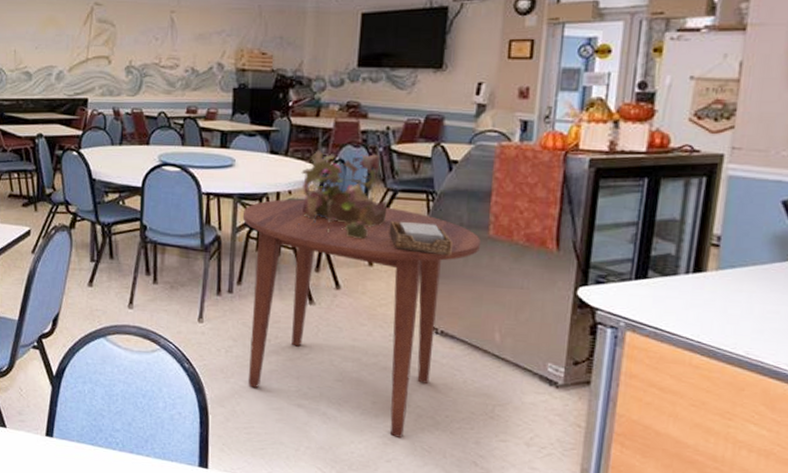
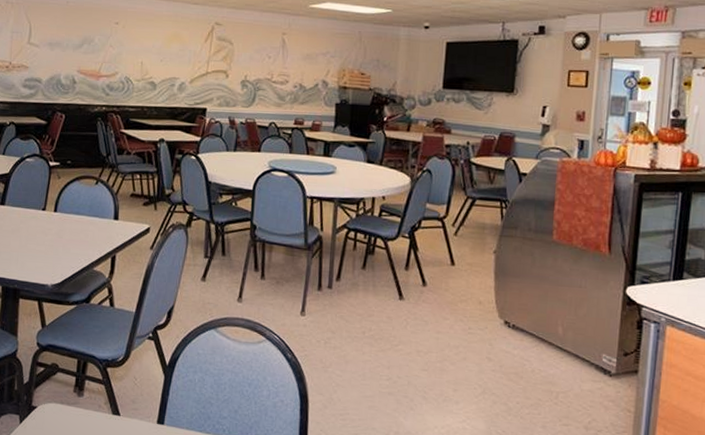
dining table: present [242,199,482,439] -> none [342,204,547,424]
potted flower: present [297,149,387,240] -> none [389,160,467,242]
napkin holder: present [389,222,453,256] -> none [468,226,522,258]

